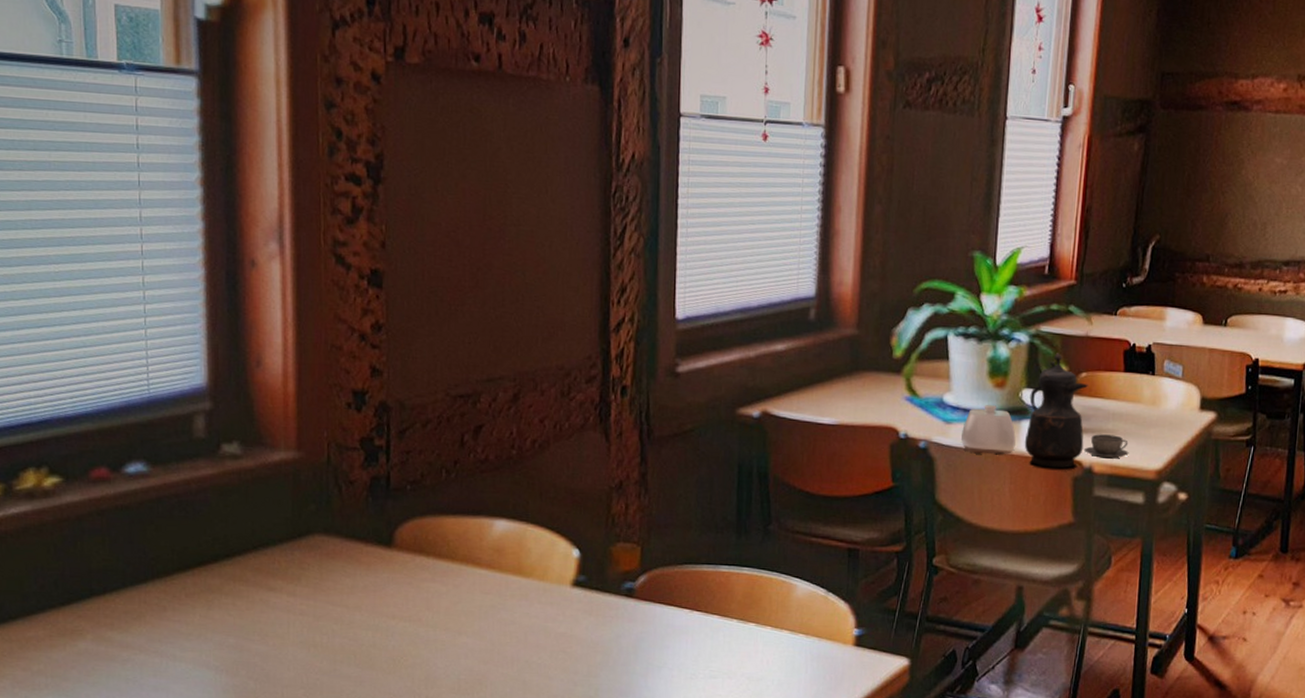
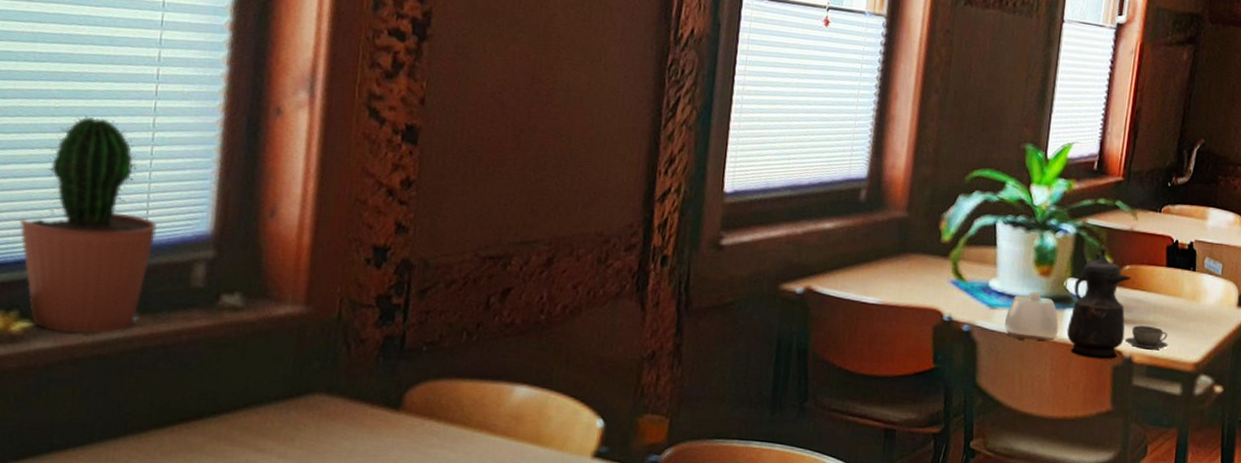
potted cactus: none [37,278,157,486] -> present [18,115,157,334]

